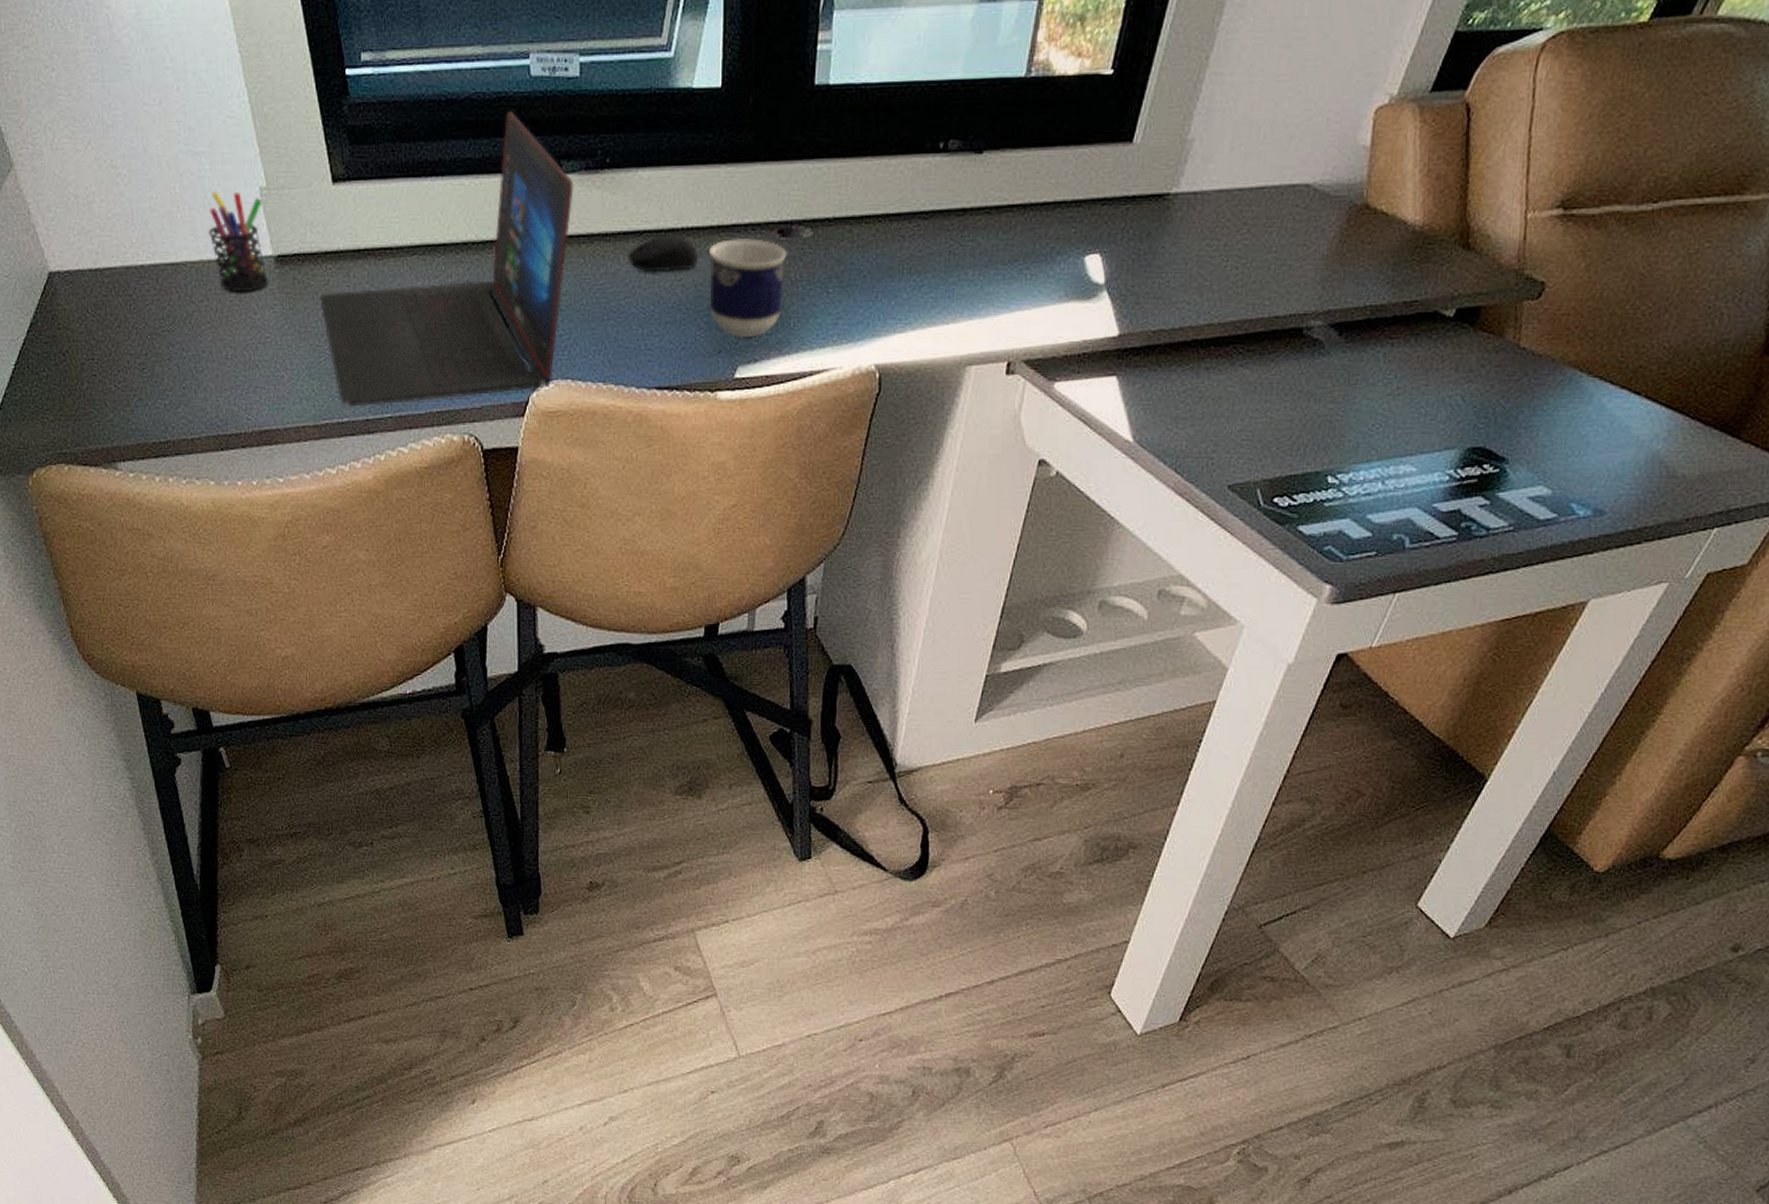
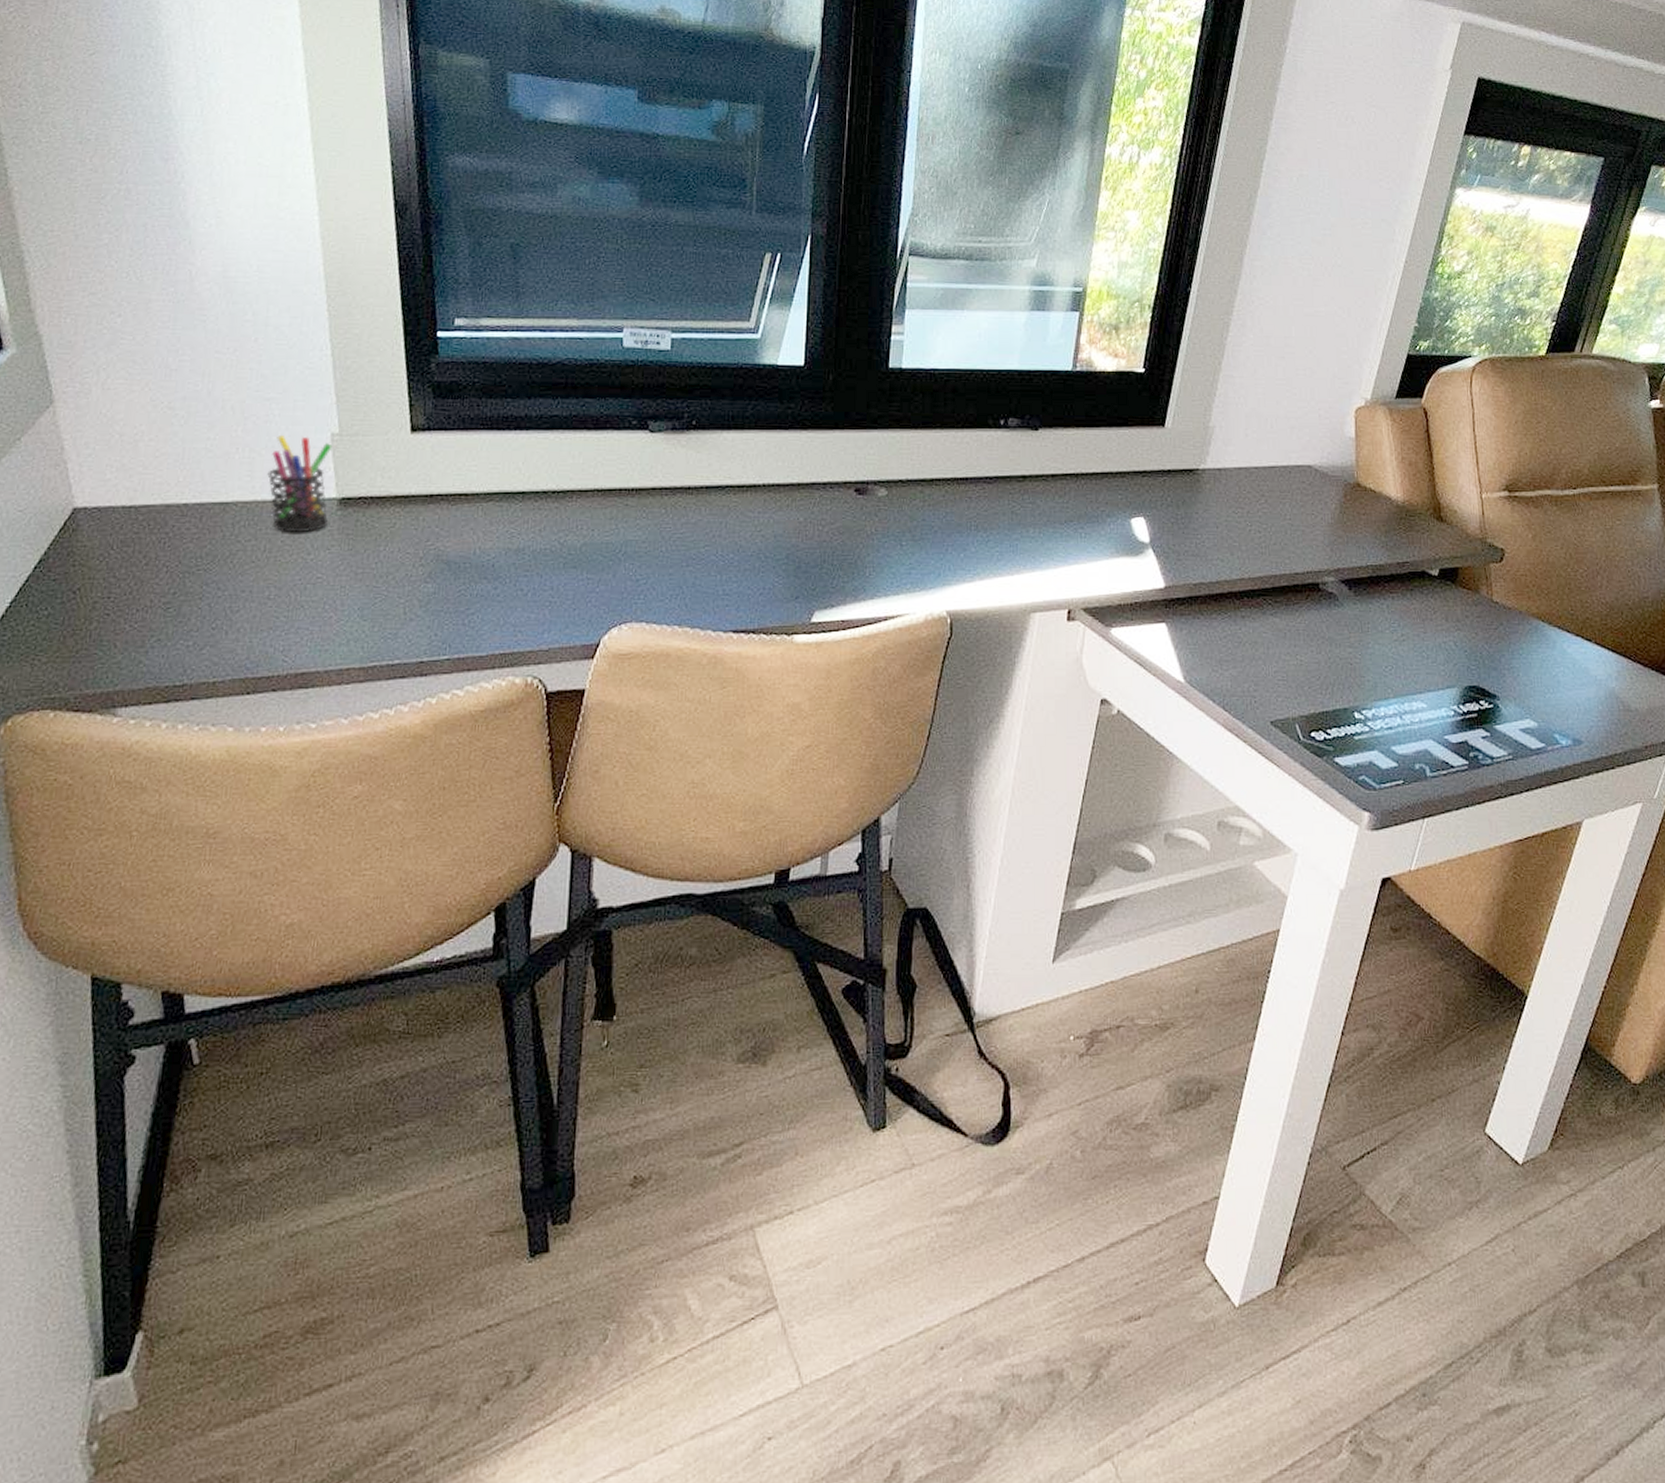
laptop: present [320,111,574,407] -> none [383,376,659,649]
computer mouse: present [626,234,699,273] -> none [708,489,779,524]
cup: present [709,238,788,338] -> none [788,495,864,585]

